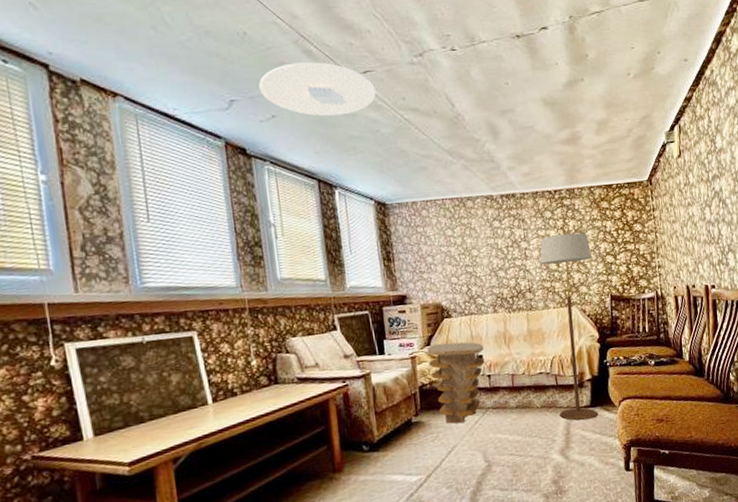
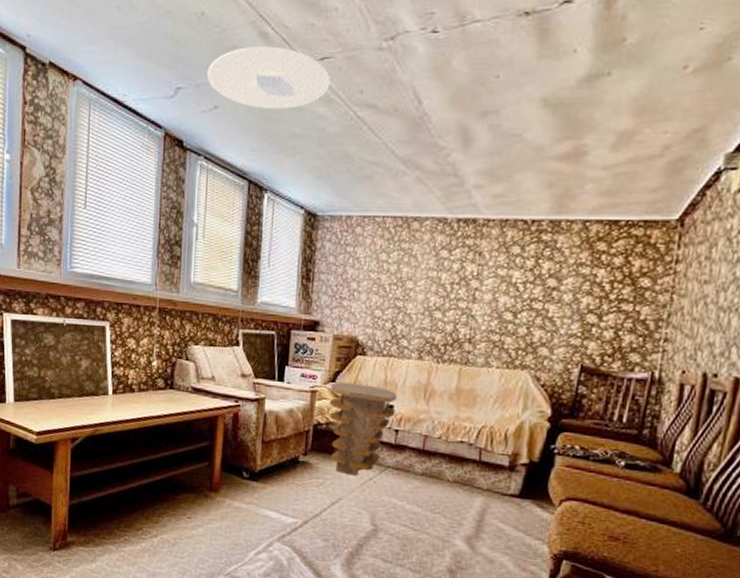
floor lamp: present [540,227,598,421] -> none [475,268,567,513]

